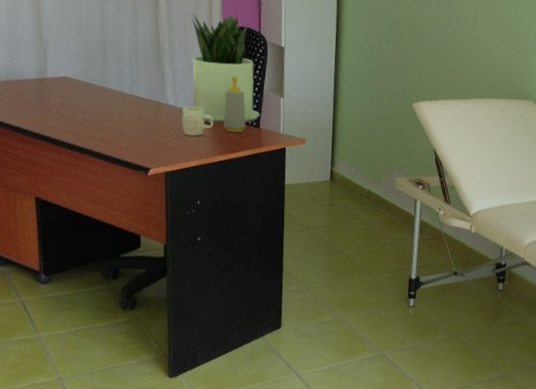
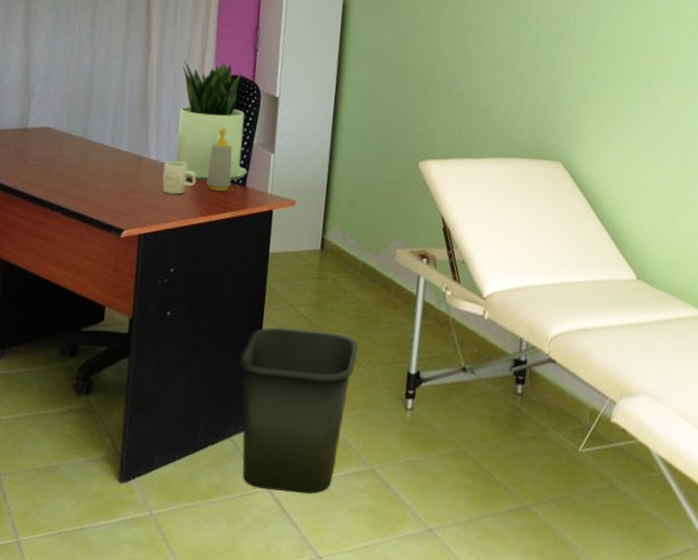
waste bin: none [265,246,367,376] -> present [239,327,359,494]

